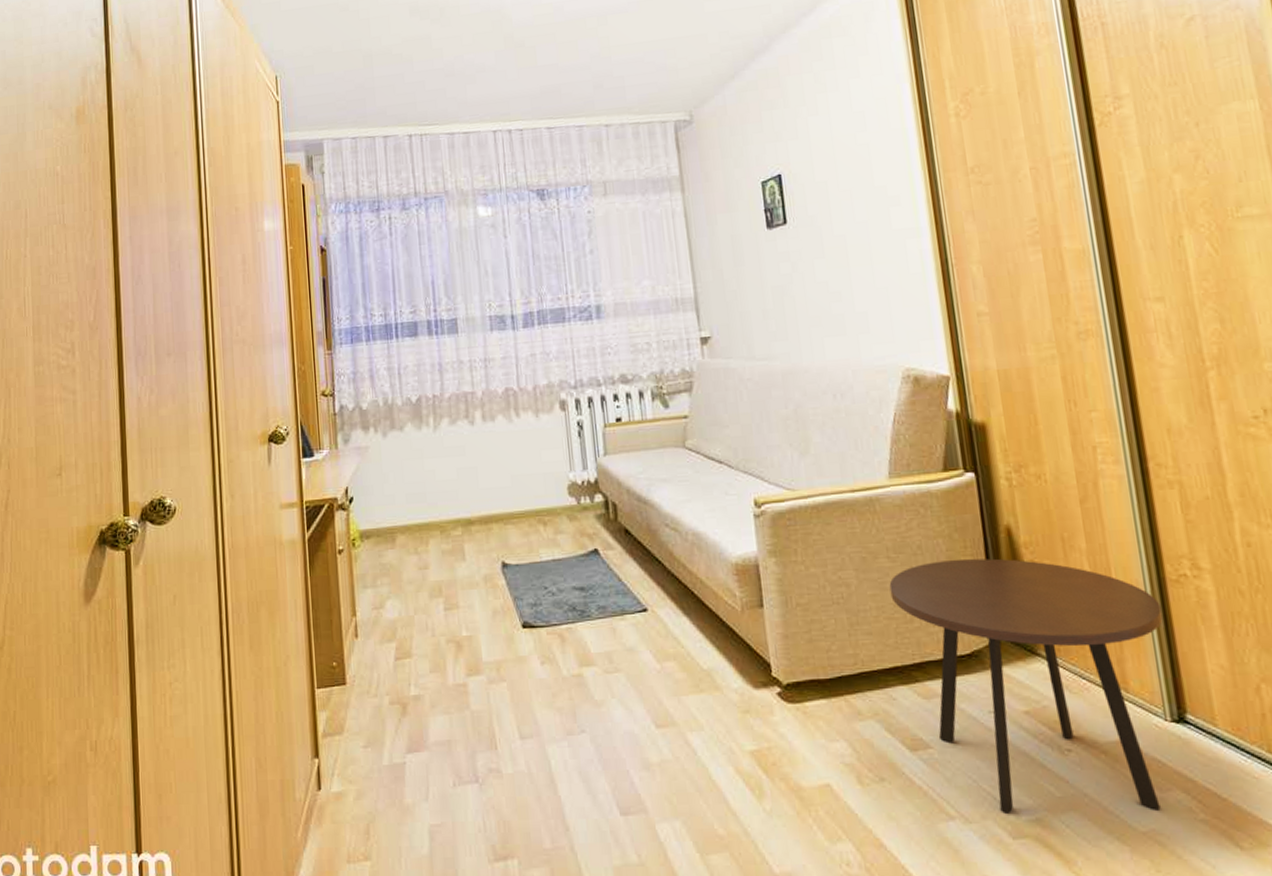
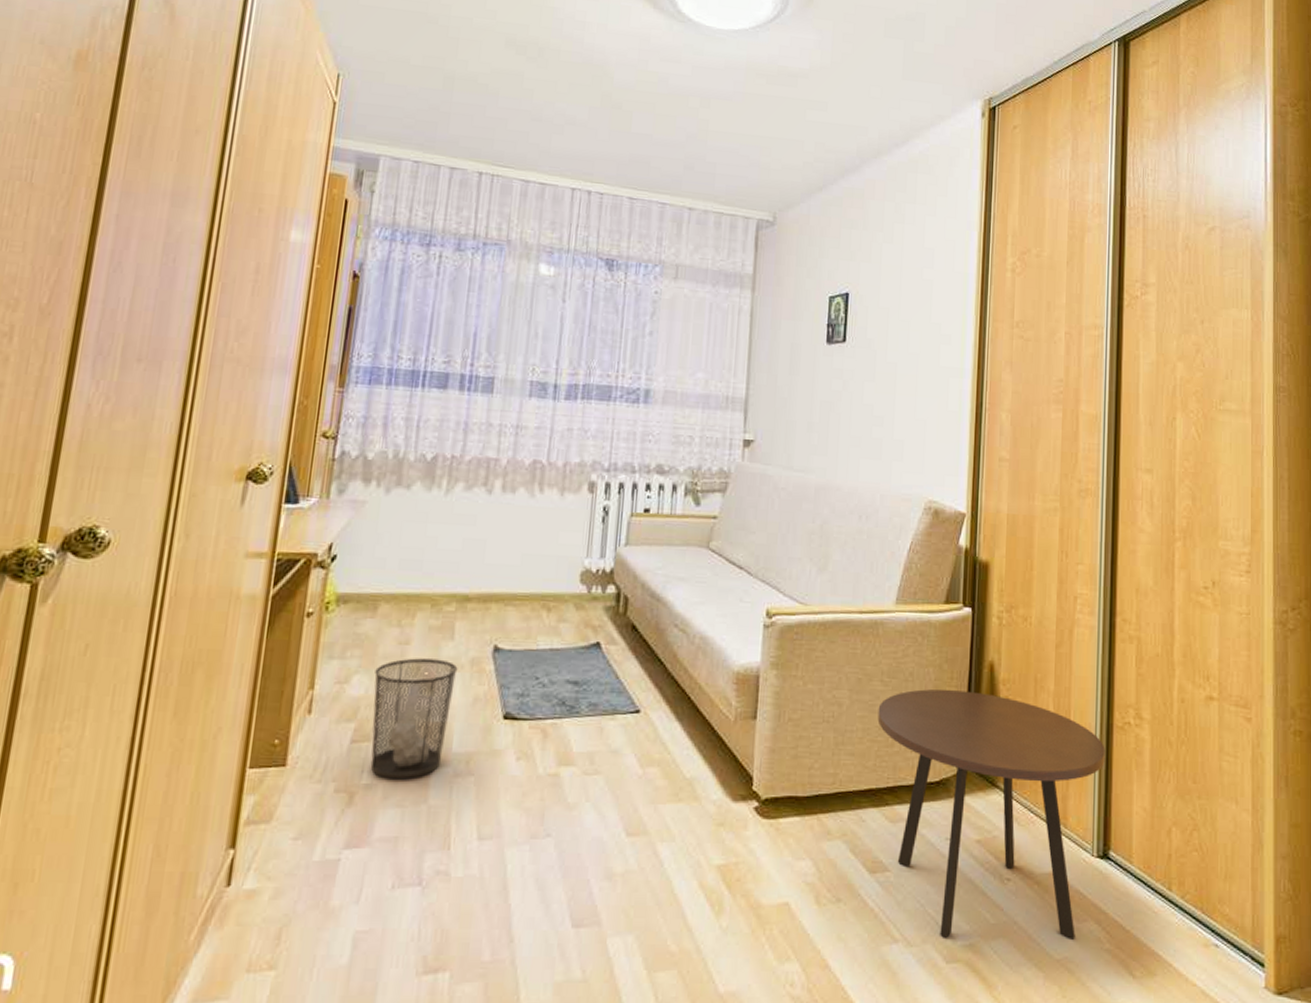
waste bin: none [403,579,475,690] -> present [370,658,458,780]

